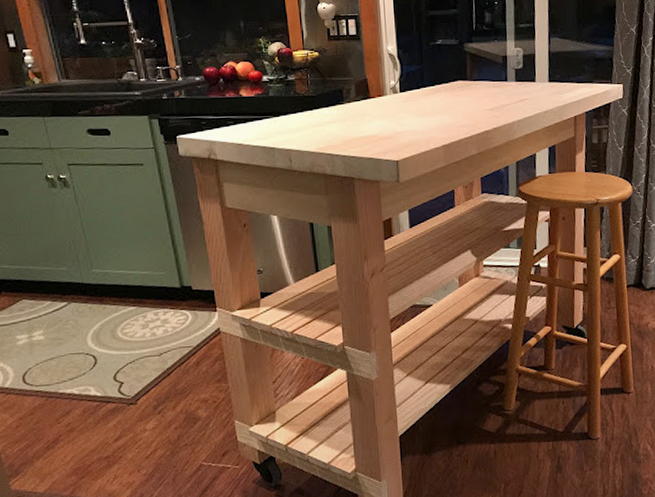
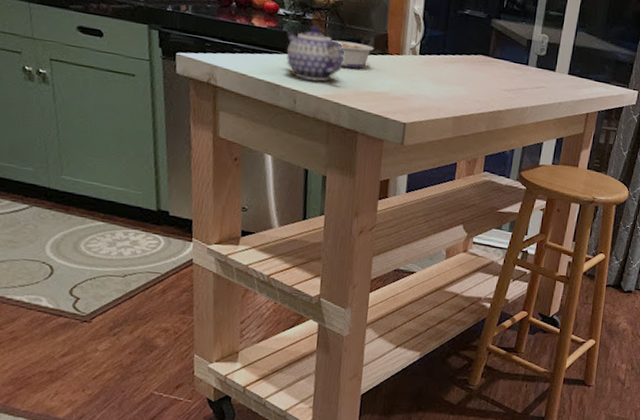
teapot: none [273,85,331,138] -> present [286,25,345,82]
legume: none [315,93,356,119] -> present [331,40,374,68]

